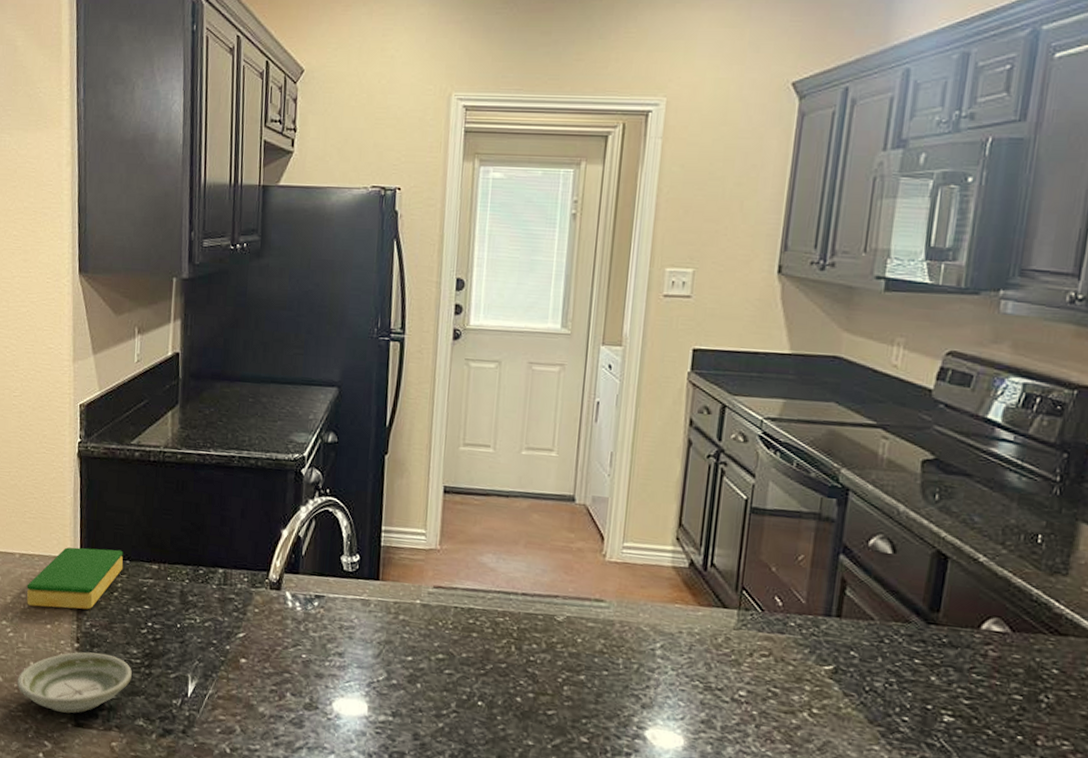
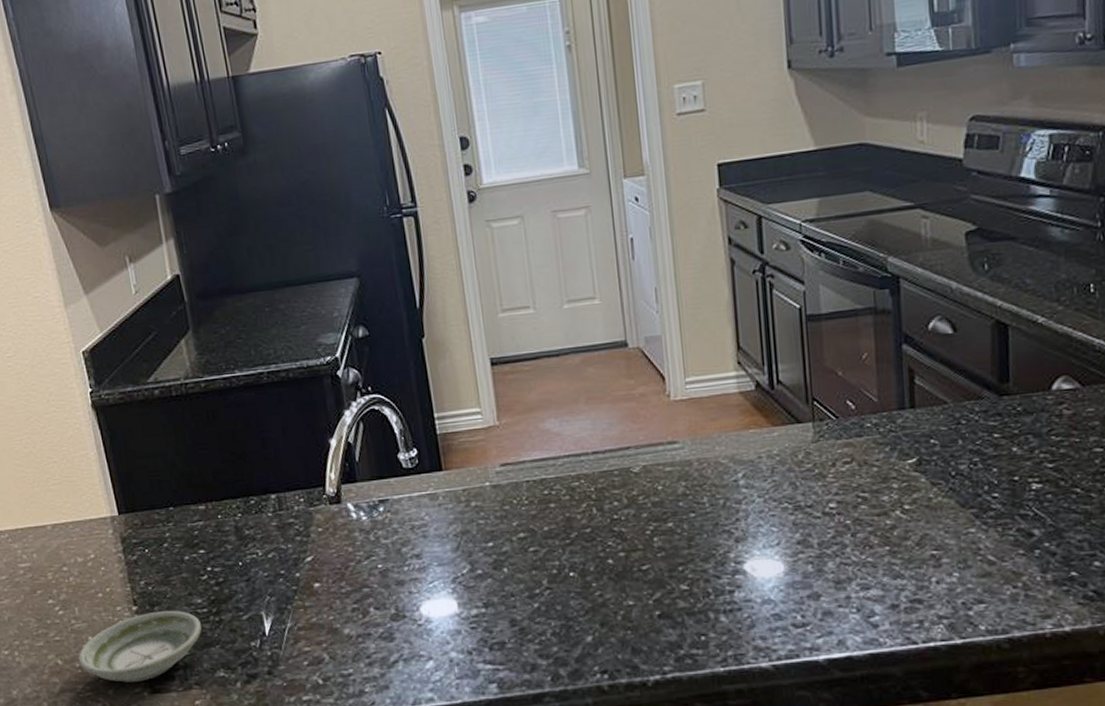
dish sponge: present [27,547,124,610] -> none [66,497,168,578]

